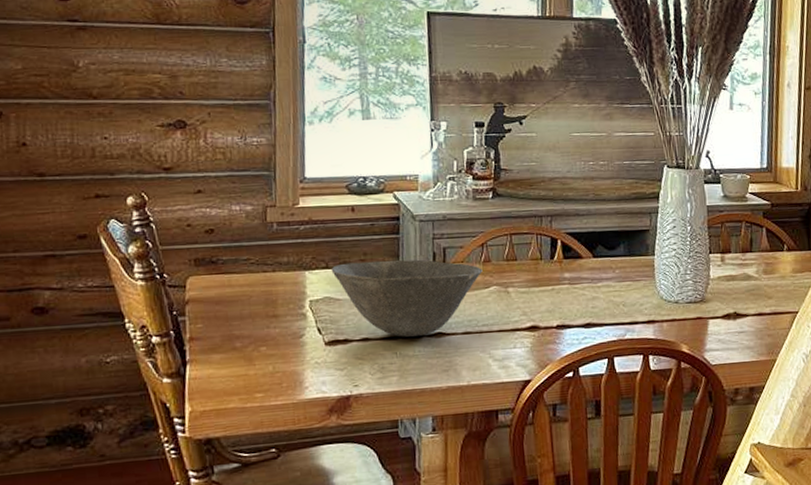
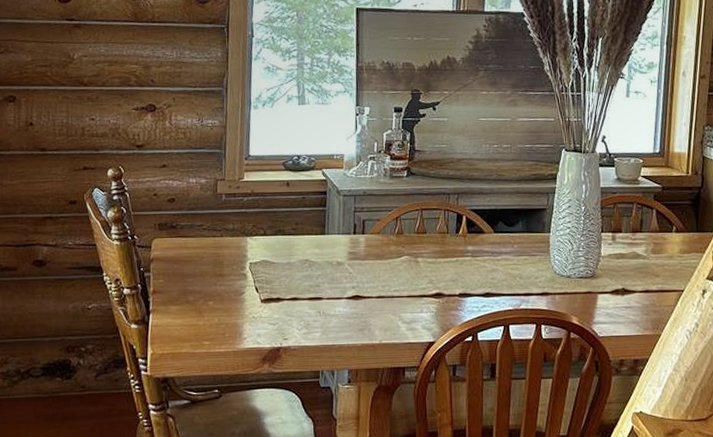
bowl: present [331,260,483,337] -> none [268,229,396,298]

